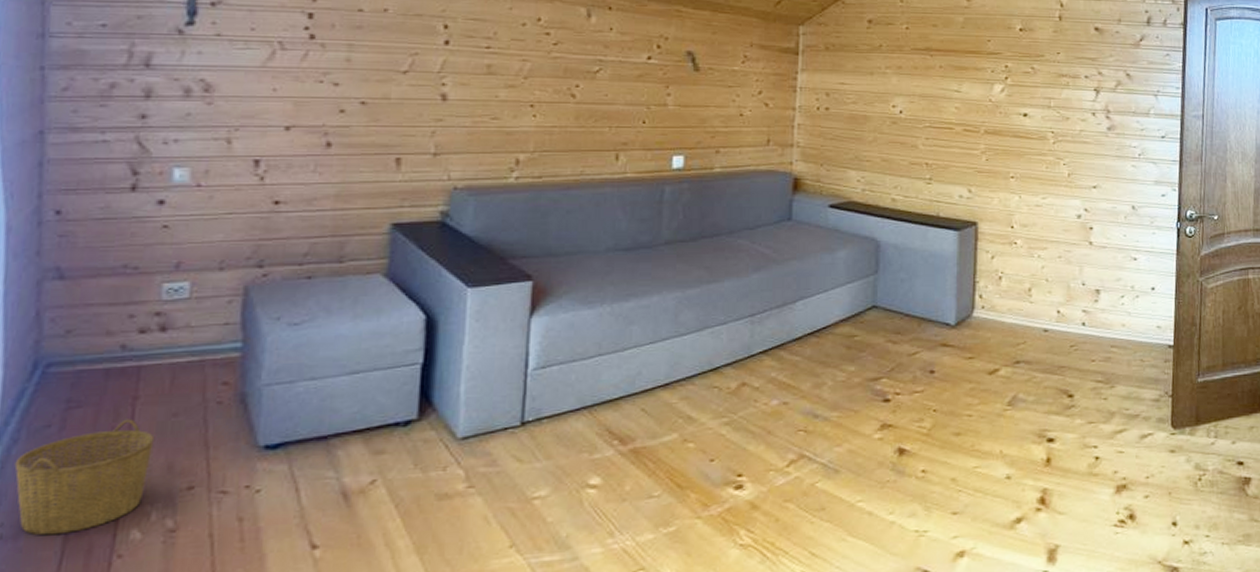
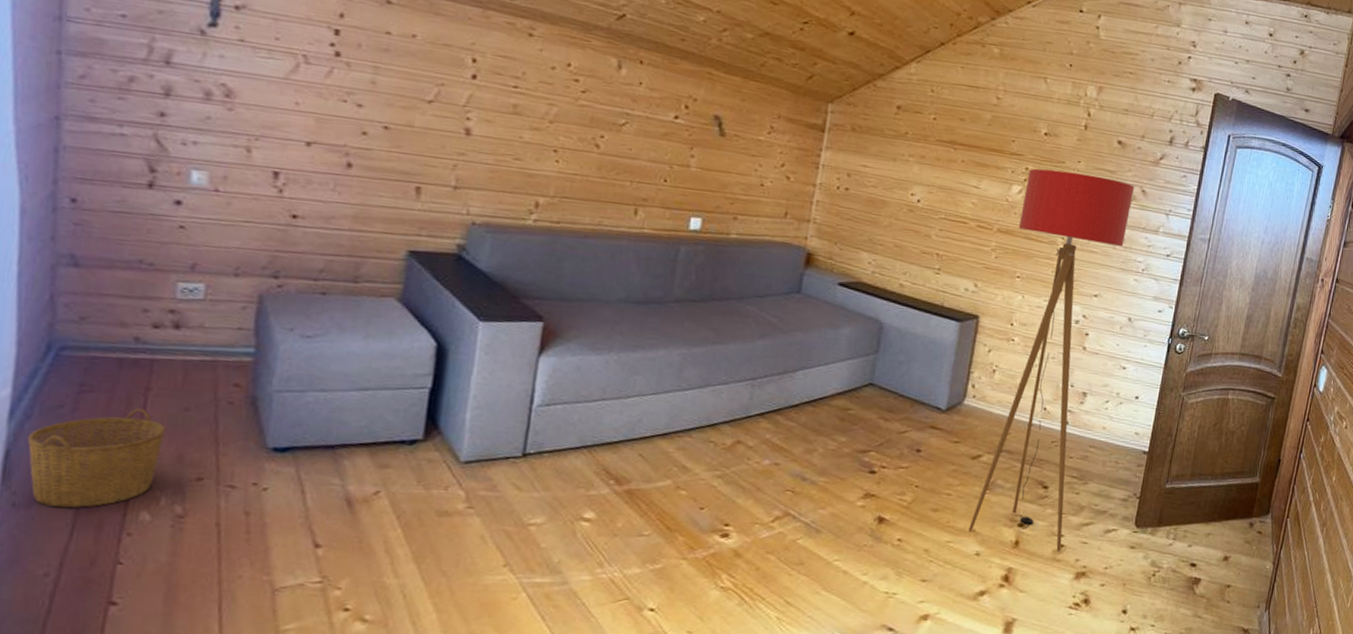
floor lamp: none [995,64,1118,465] -> present [968,168,1134,552]

